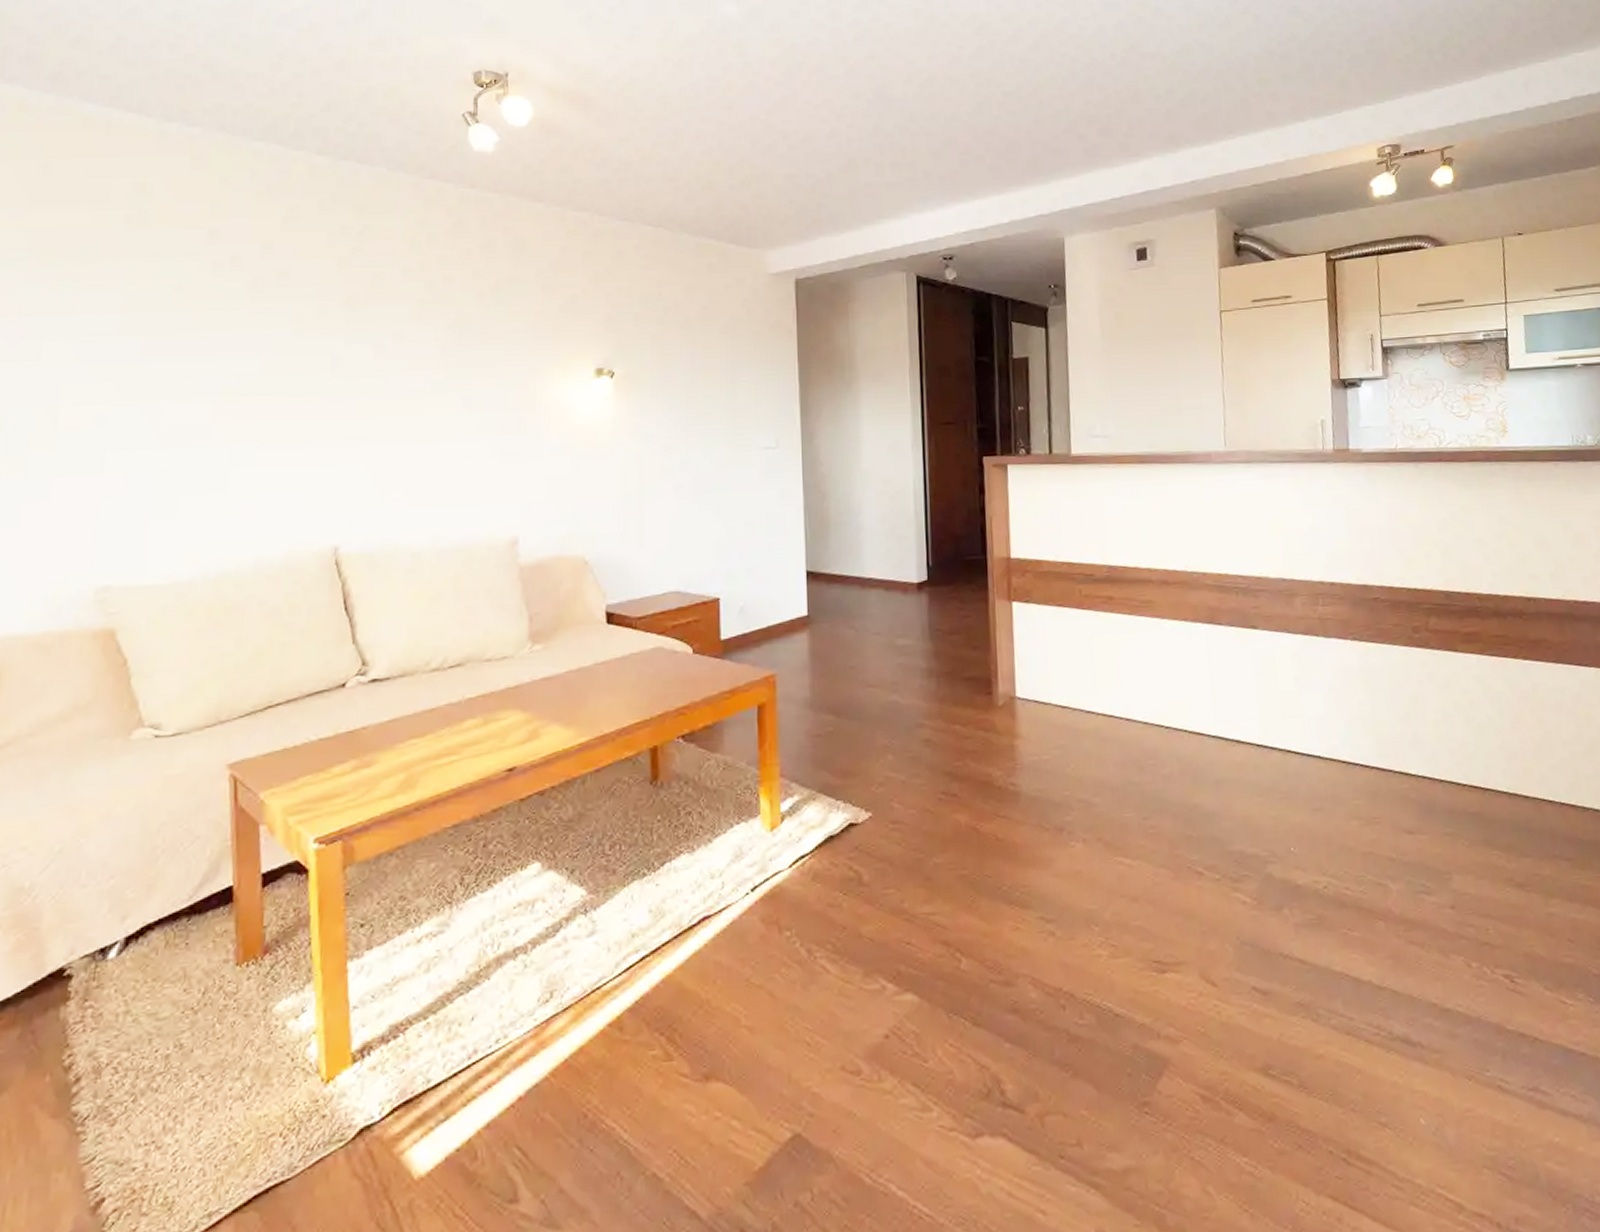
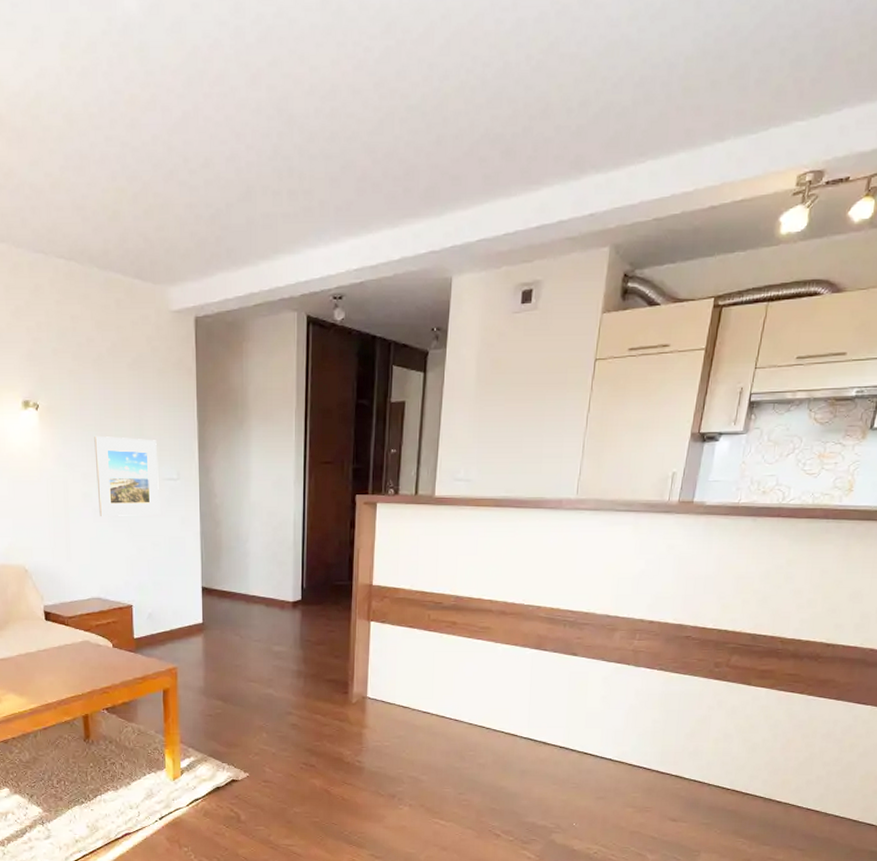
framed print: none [678,403,755,493] -> present [94,435,160,516]

